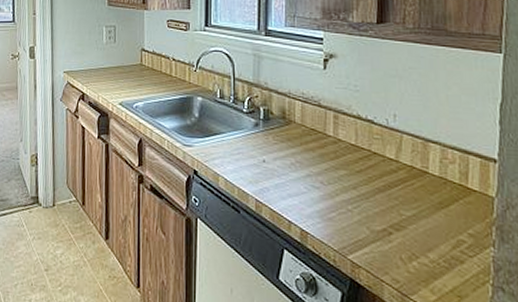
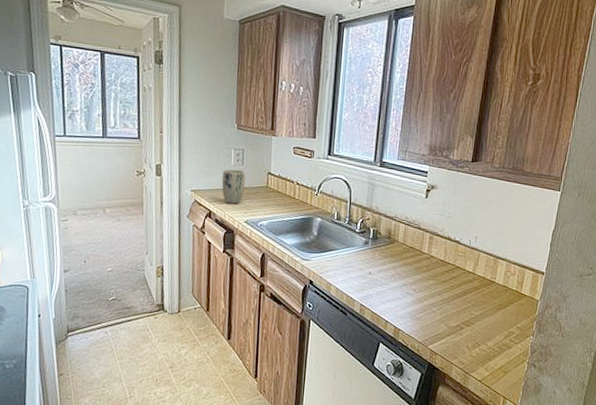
plant pot: none [94,48,118,85] -> present [221,169,246,204]

